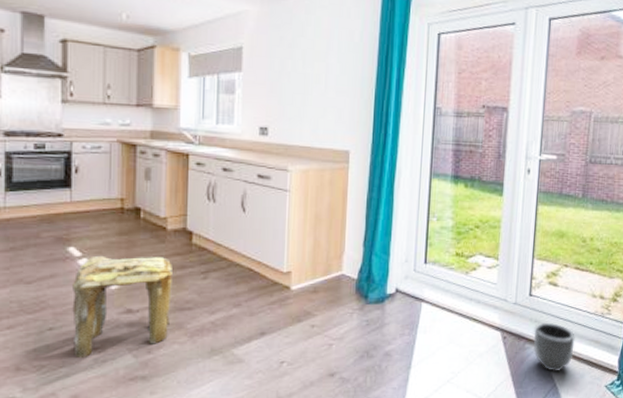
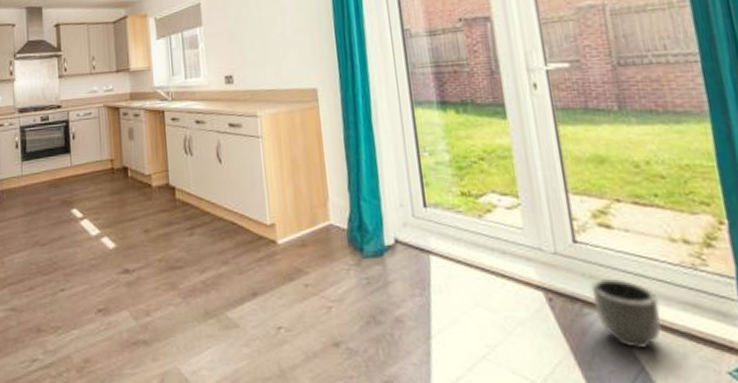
stool: present [72,255,172,359] -> none [77,214,163,321]

